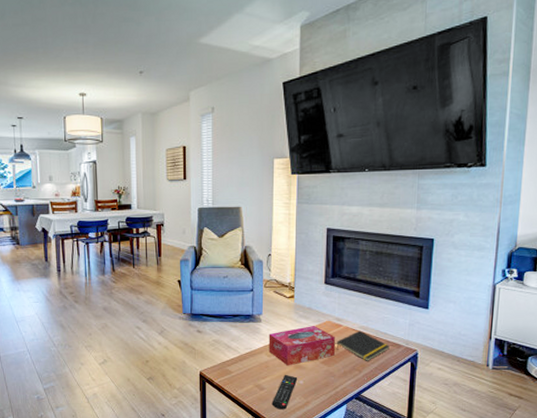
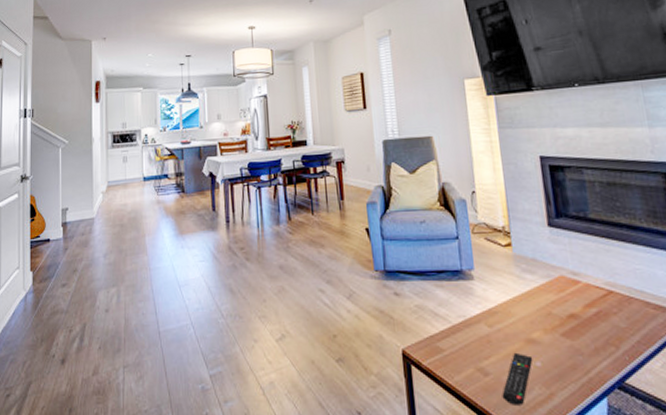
tissue box: present [268,326,335,366] -> none [485,283,578,341]
notepad: present [336,330,390,361] -> none [576,288,652,332]

